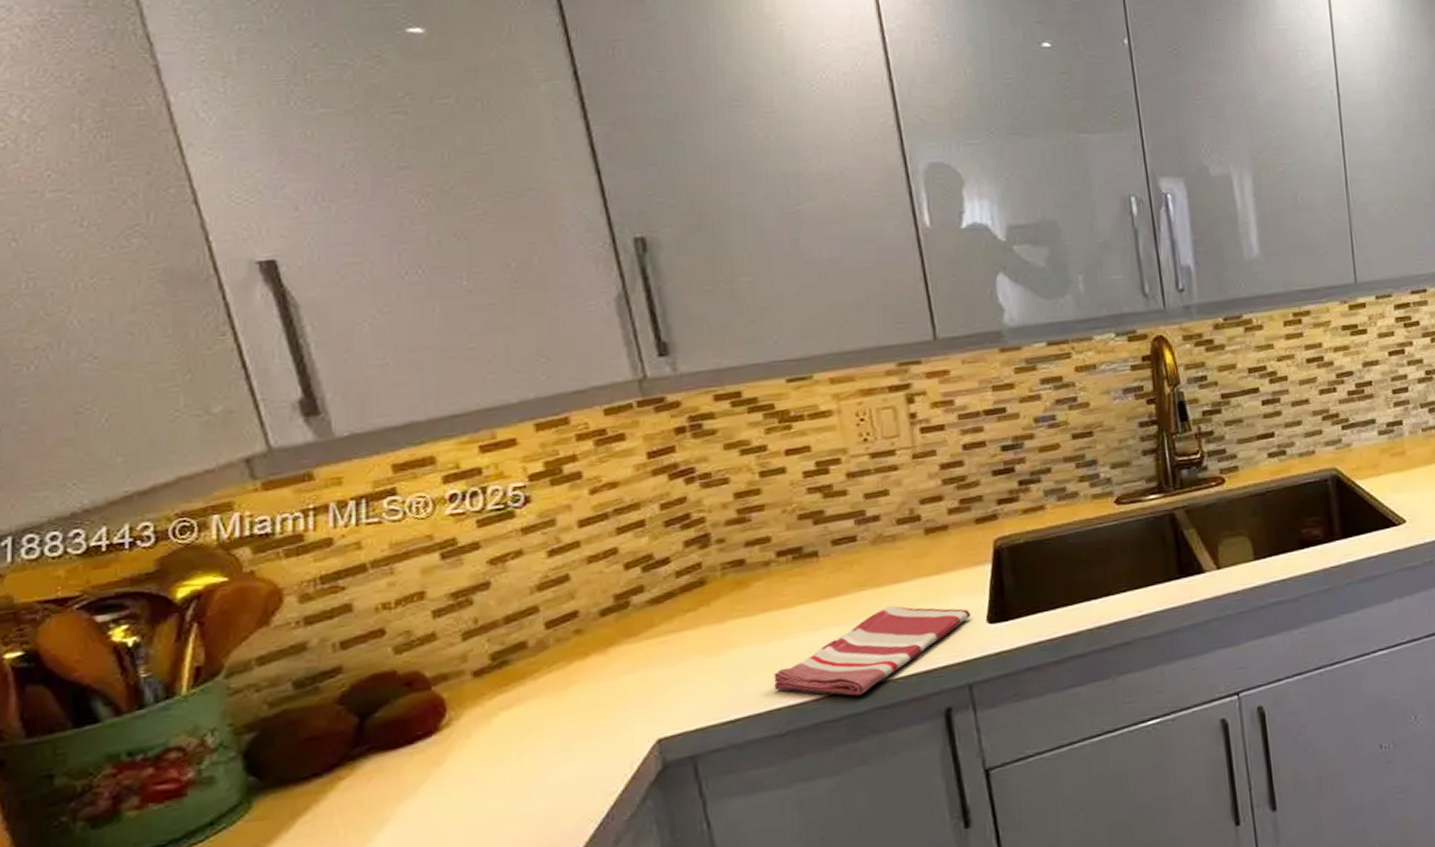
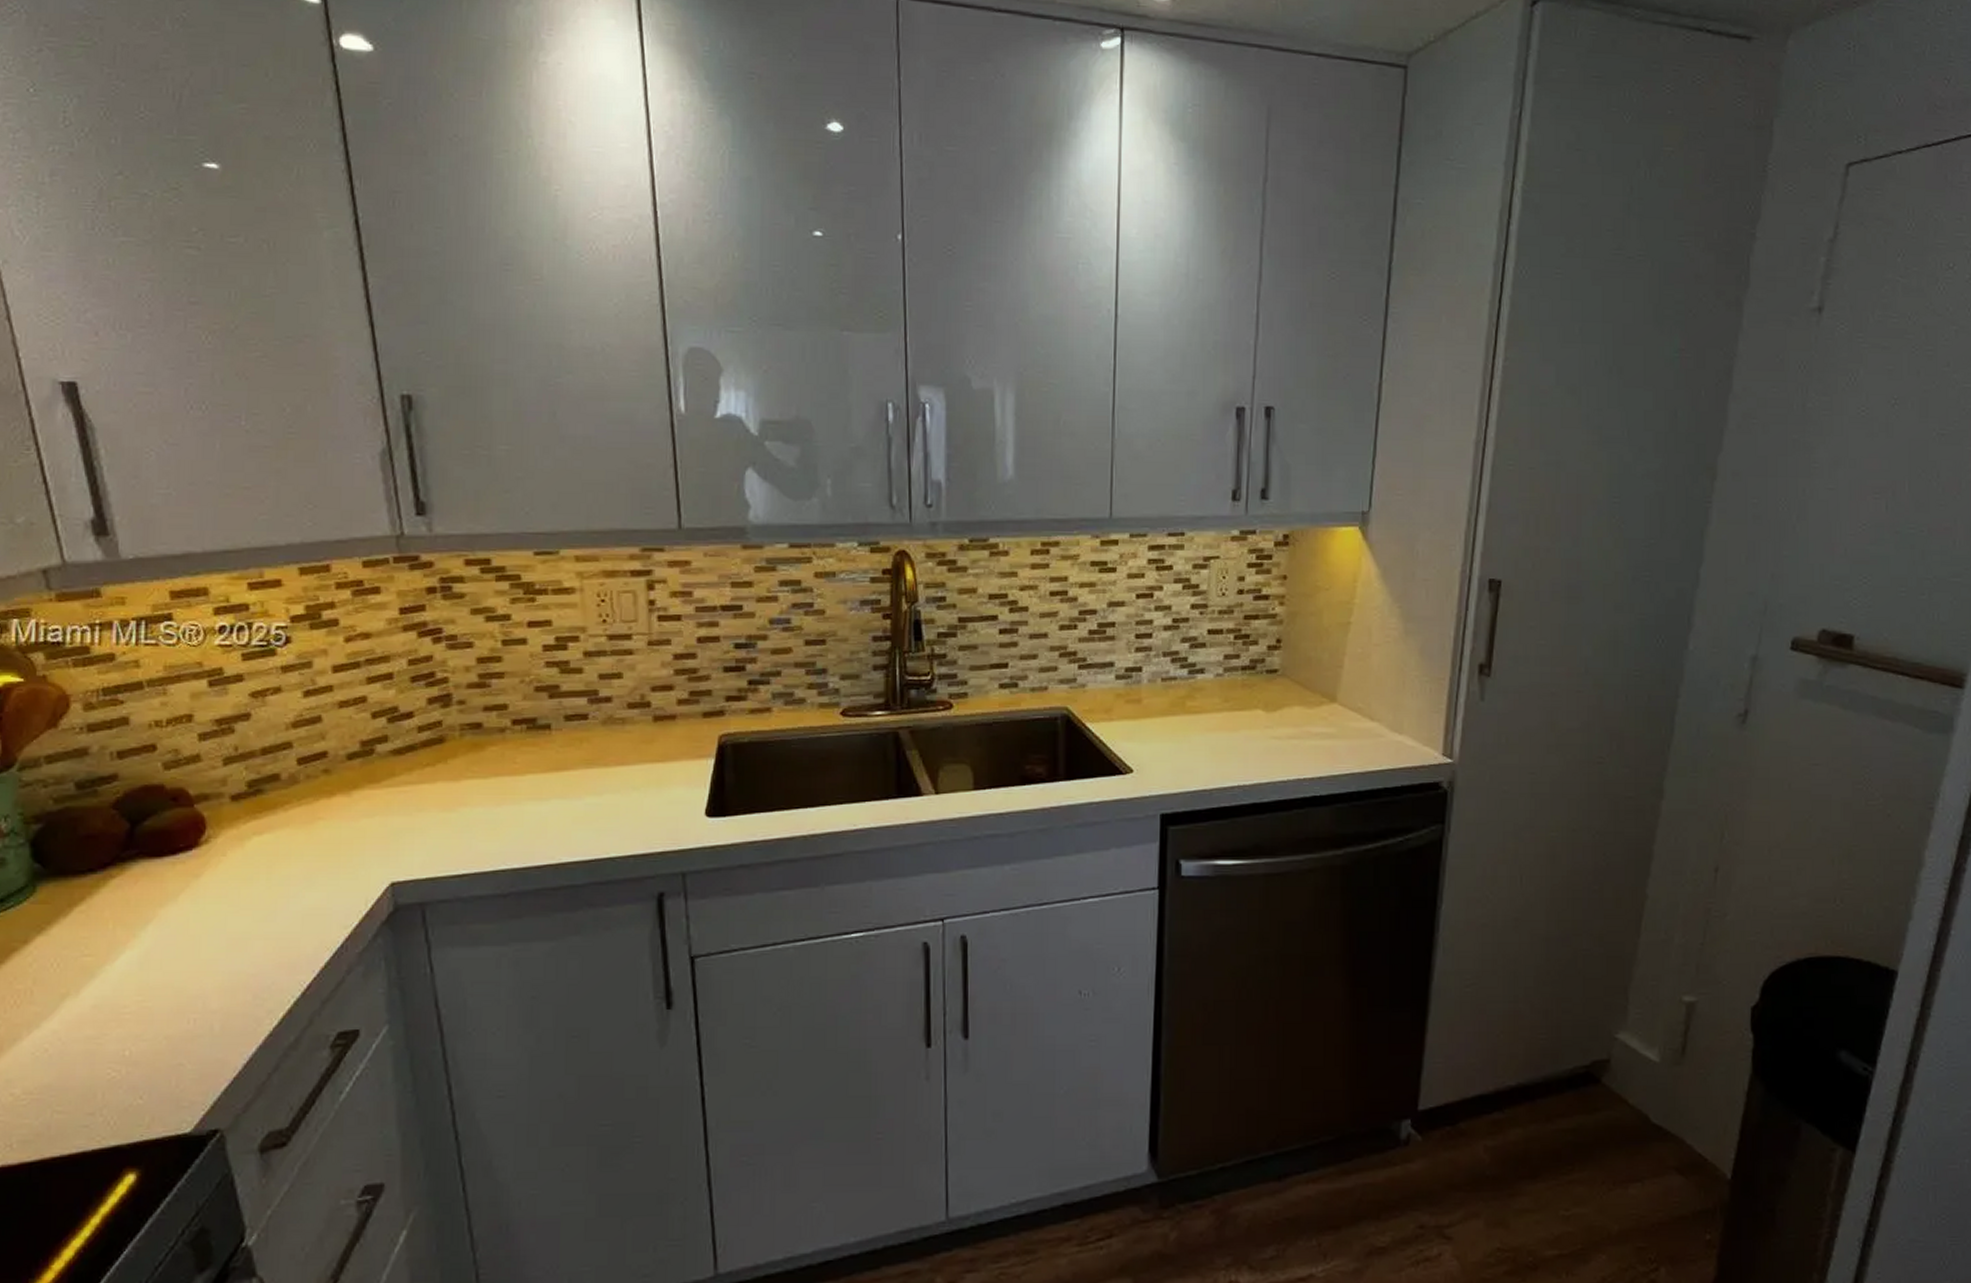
dish towel: present [774,605,971,696] -> none [500,786,691,869]

